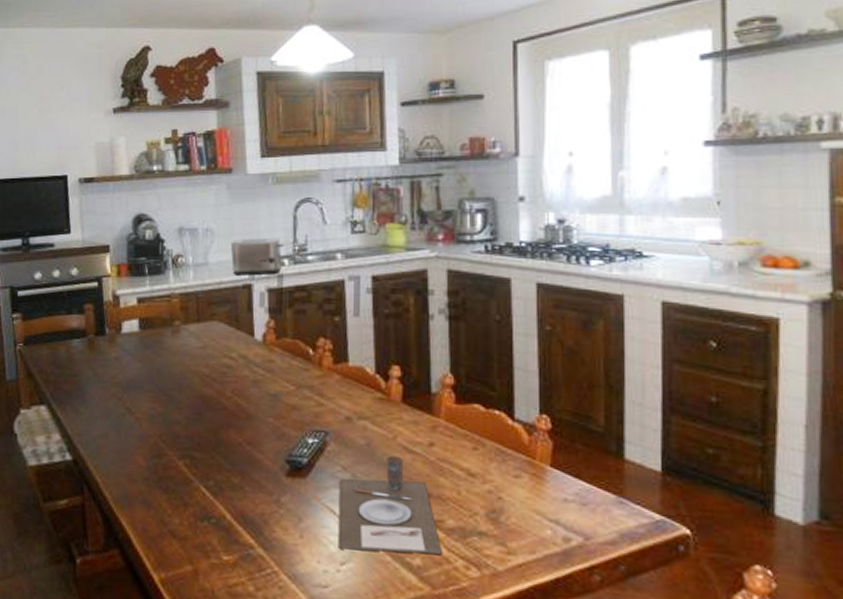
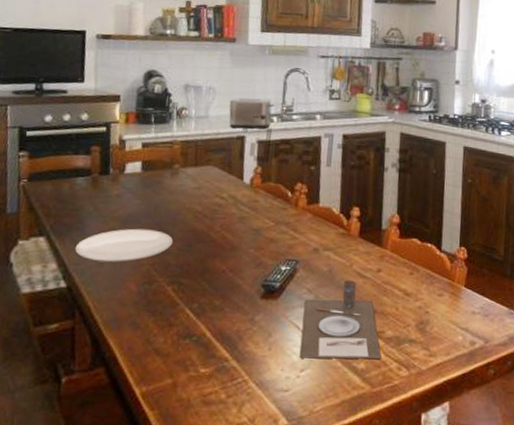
plate: none [77,395,181,433] -> present [75,228,174,262]

